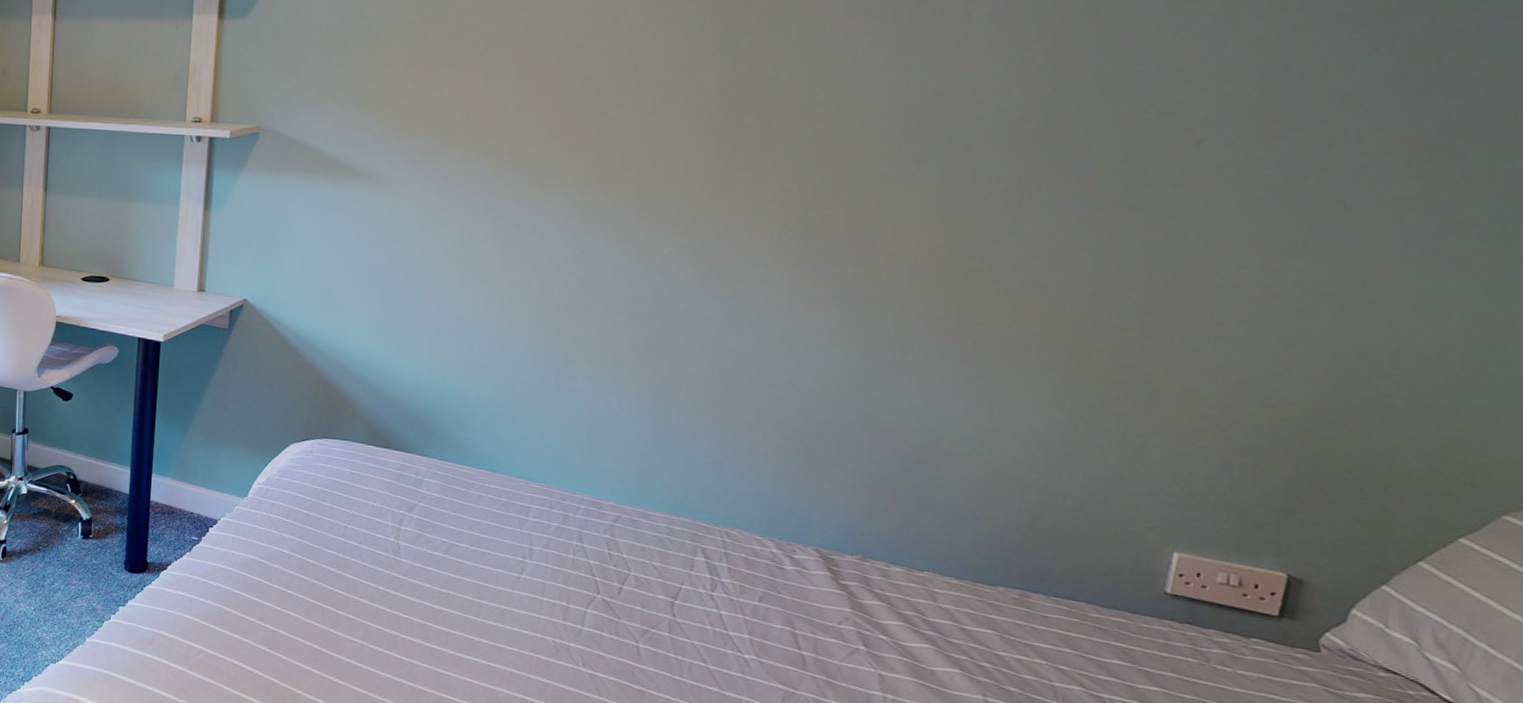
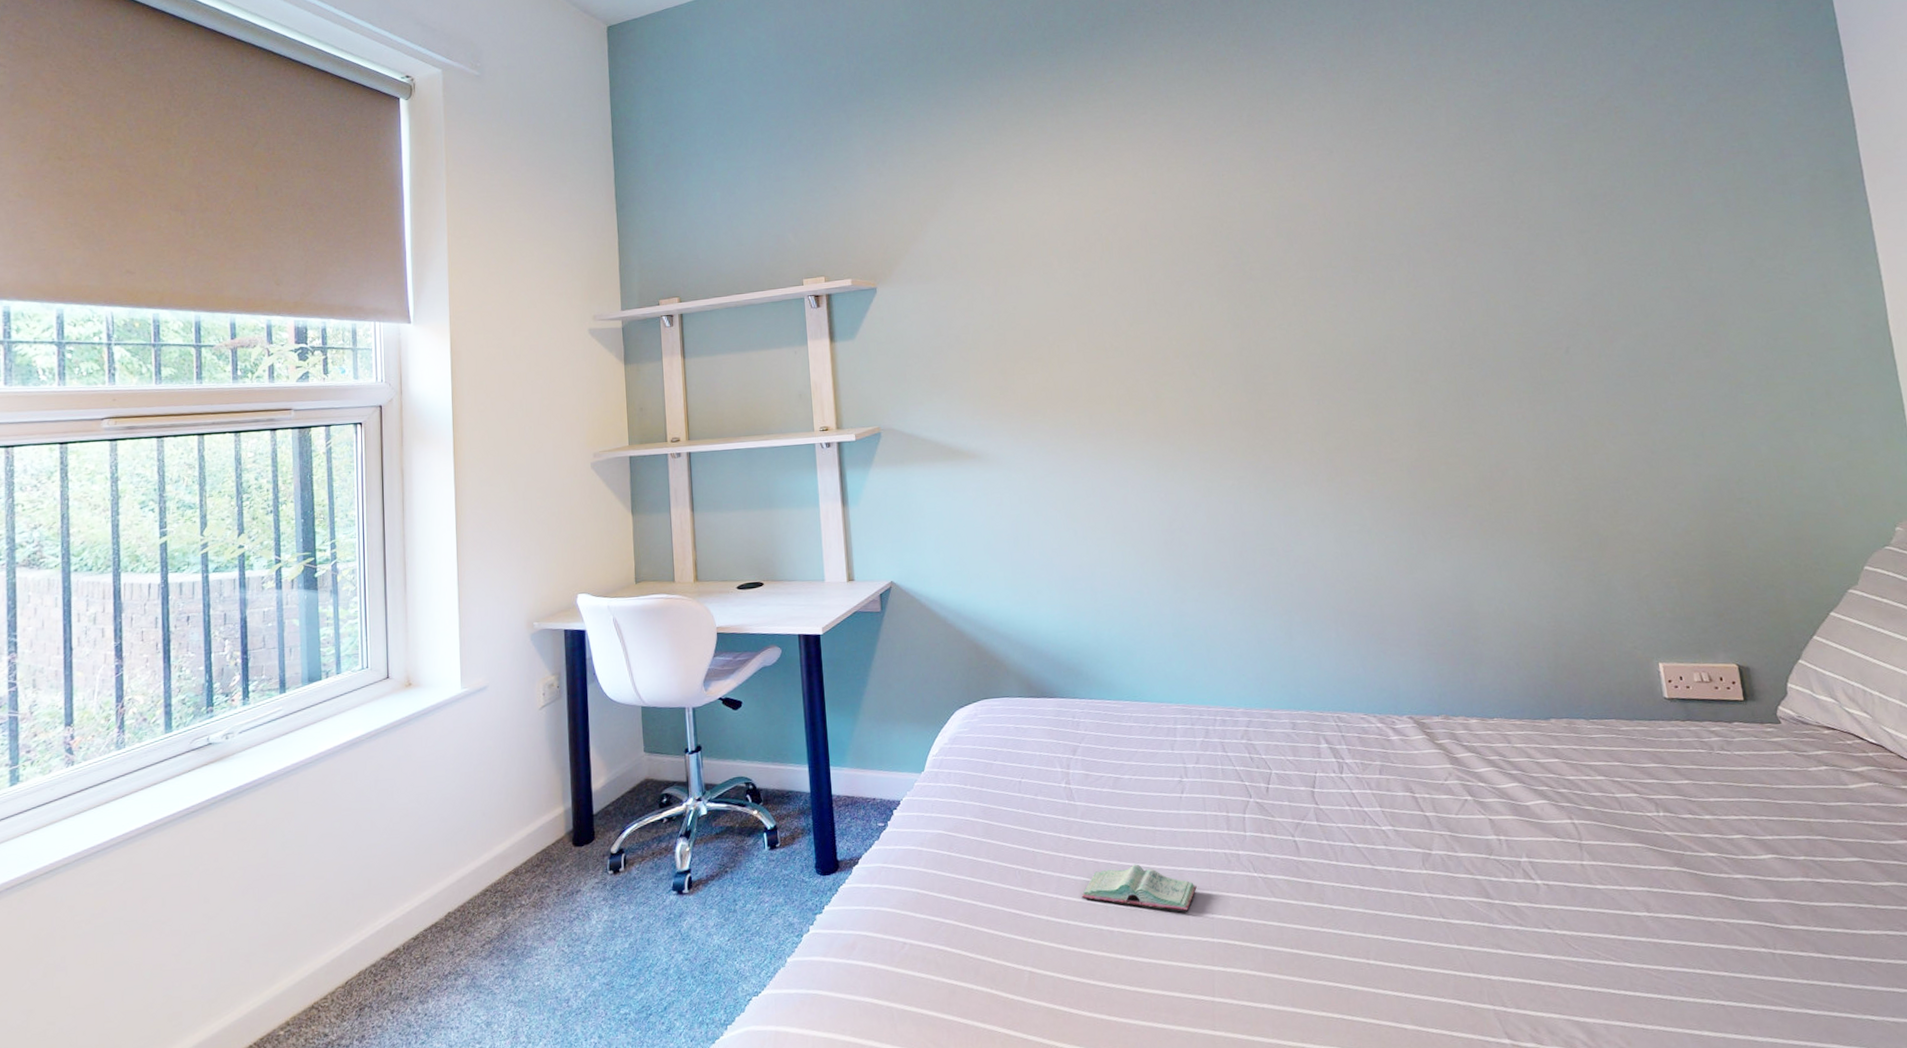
book: none [388,629,515,688] -> present [1081,864,1197,913]

